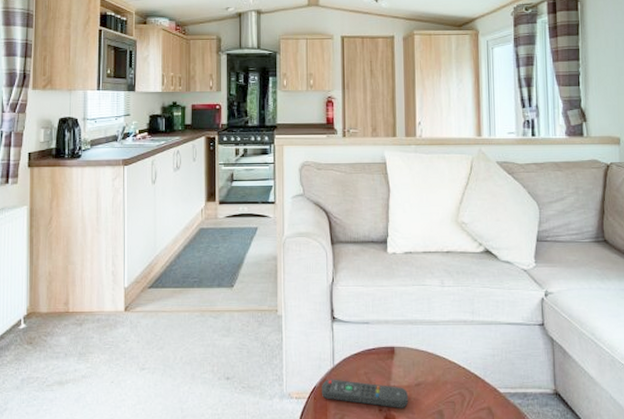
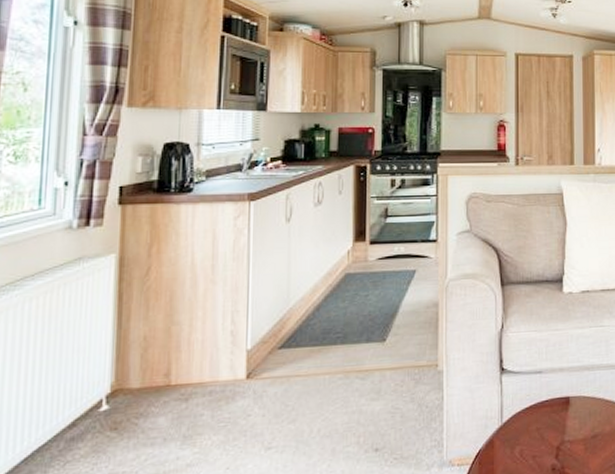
remote control: present [321,379,409,408] -> none [487,438,585,465]

